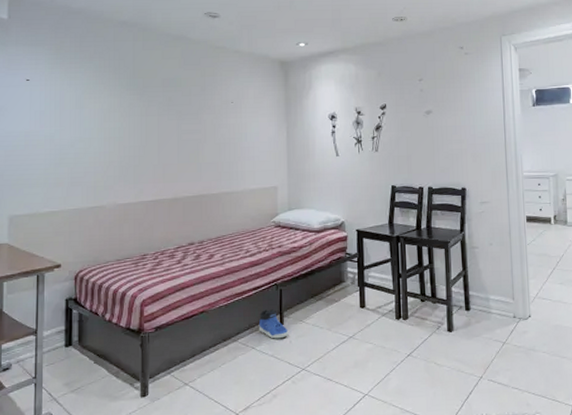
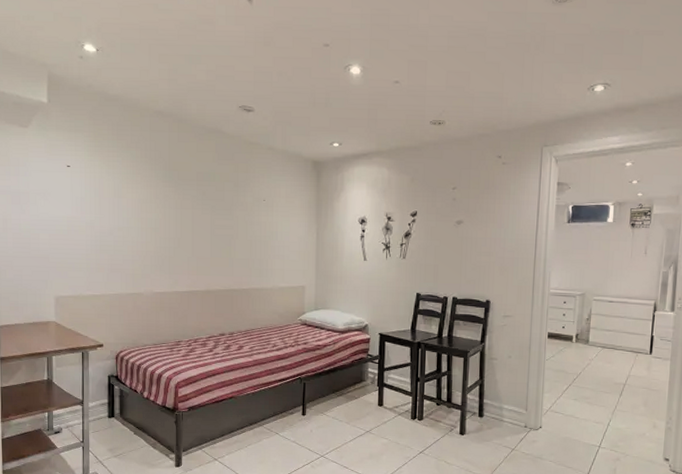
sneaker: present [258,309,289,339] -> none [282,400,310,427]

